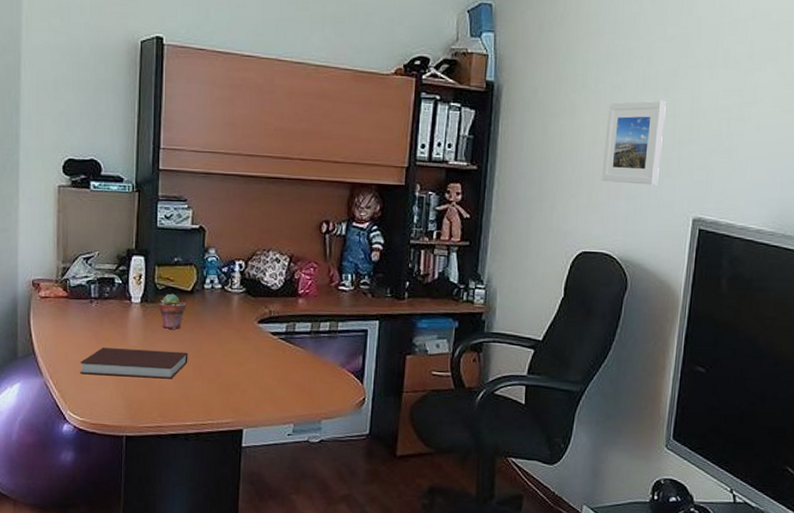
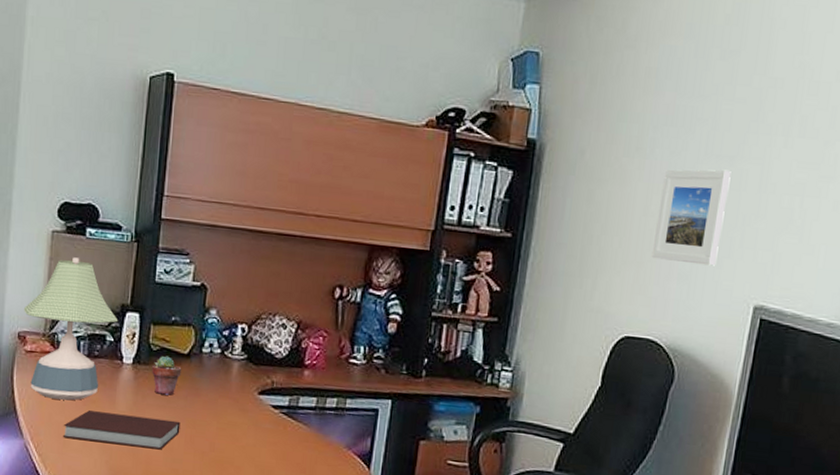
desk lamp: none [37,209,125,340] -> present [24,257,118,401]

